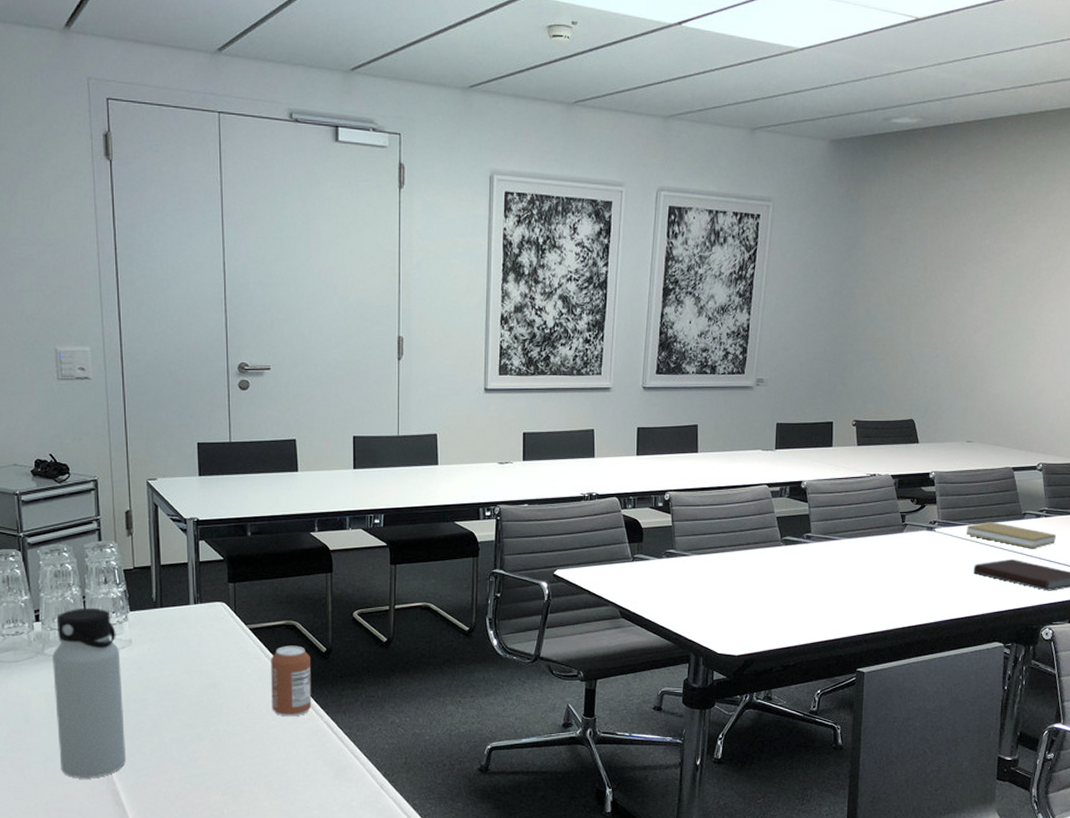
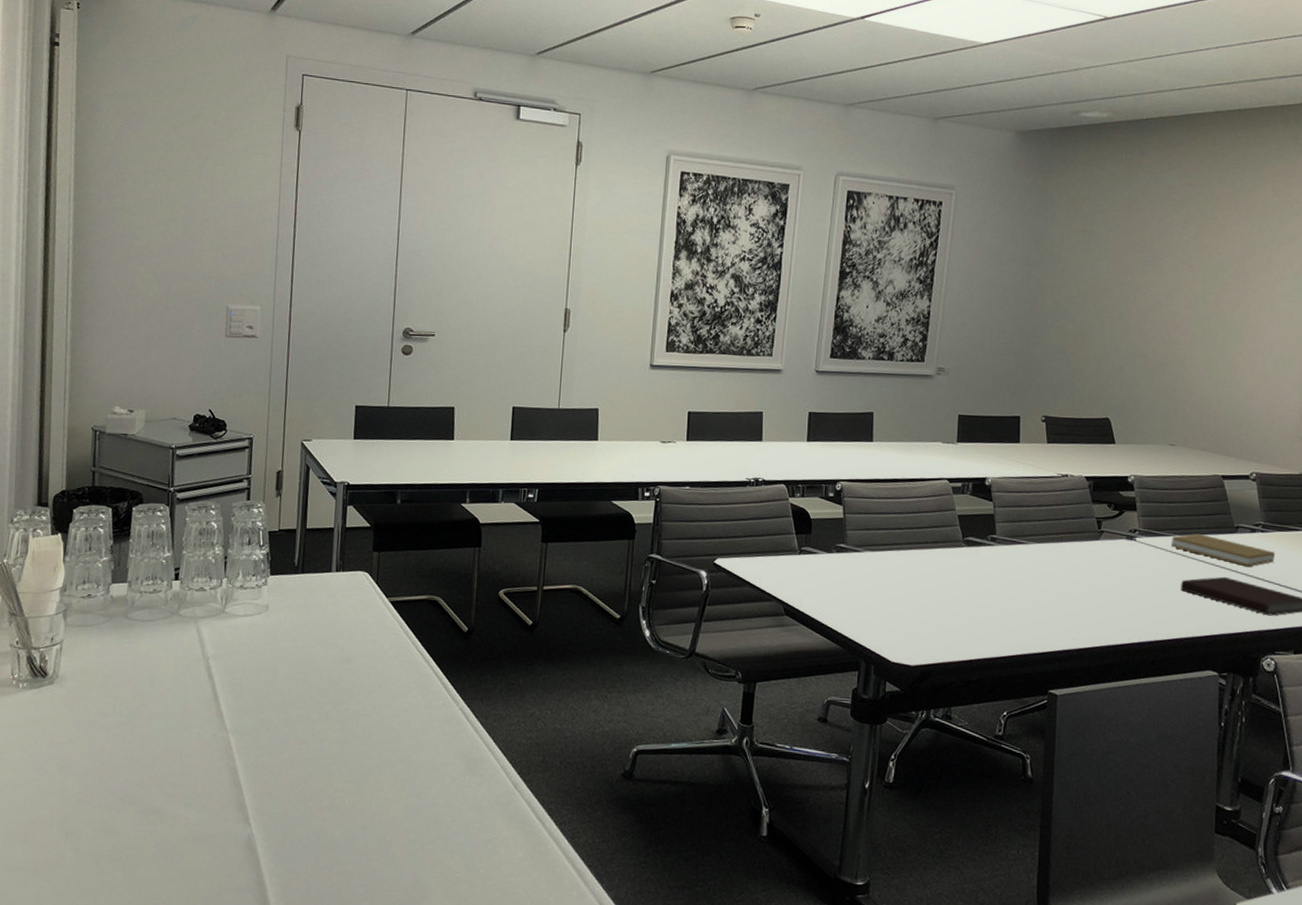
water bottle: present [52,607,126,778] -> none [181,568,255,752]
can: present [271,645,312,717] -> none [405,622,451,701]

